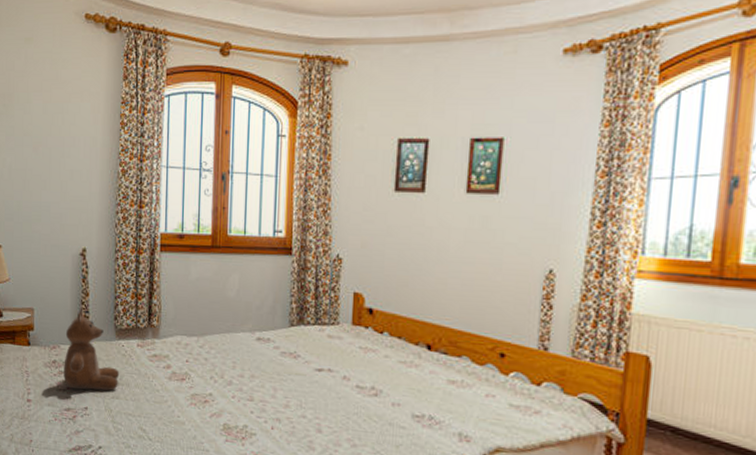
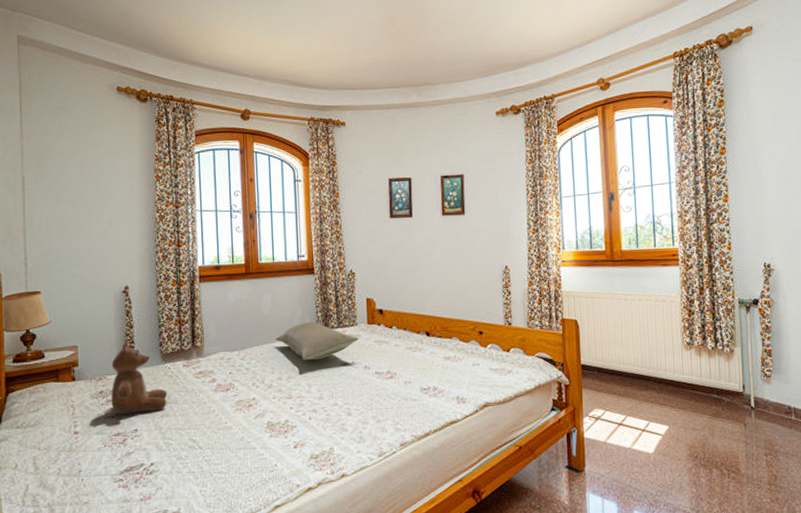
pillow: none [239,313,341,361] -> present [275,322,360,361]

